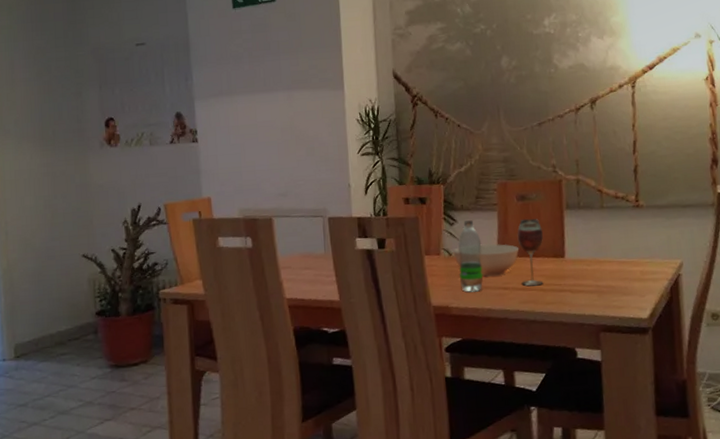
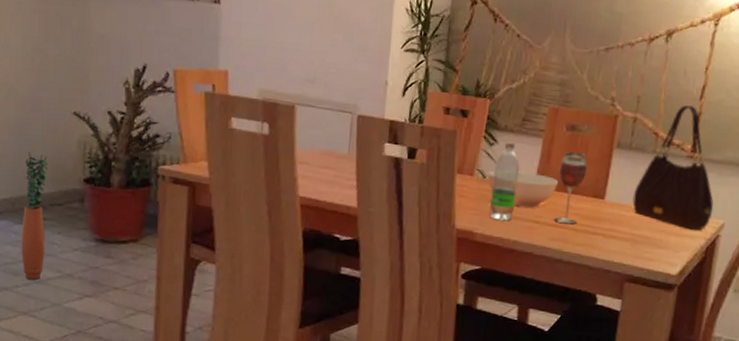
vase: none [43,296,67,412] -> present [21,152,49,280]
handbag: none [590,159,669,273] -> present [632,105,714,231]

